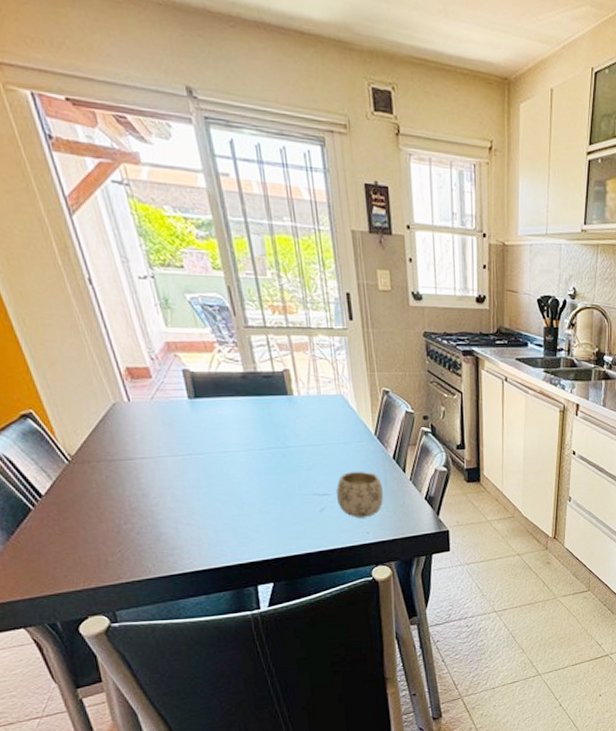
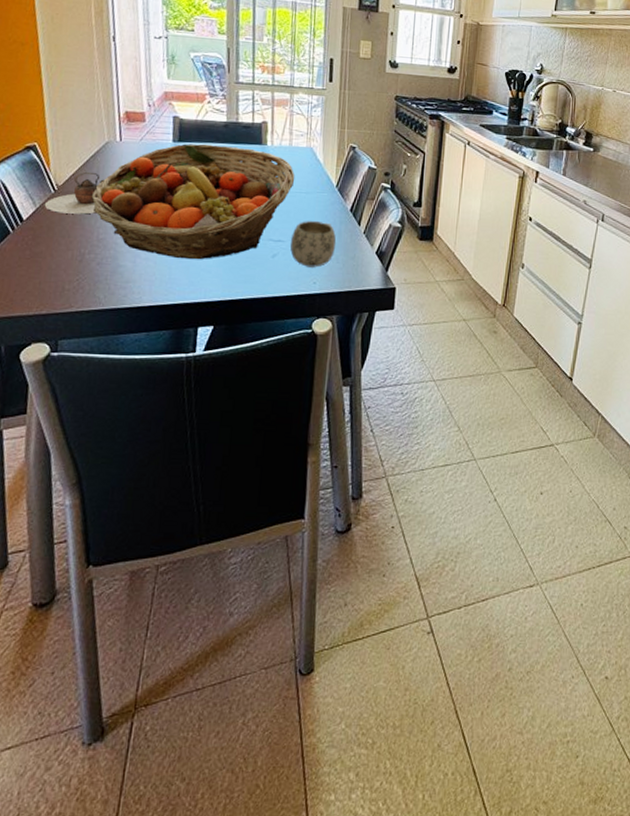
teapot: none [60,437,122,485] -> present [44,171,105,214]
fruit basket: none [111,398,330,521] -> present [91,143,295,260]

